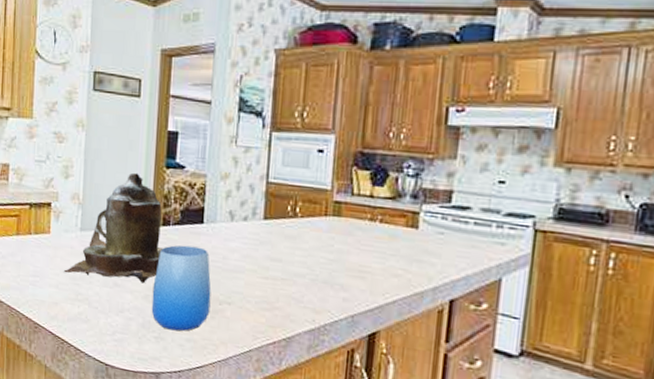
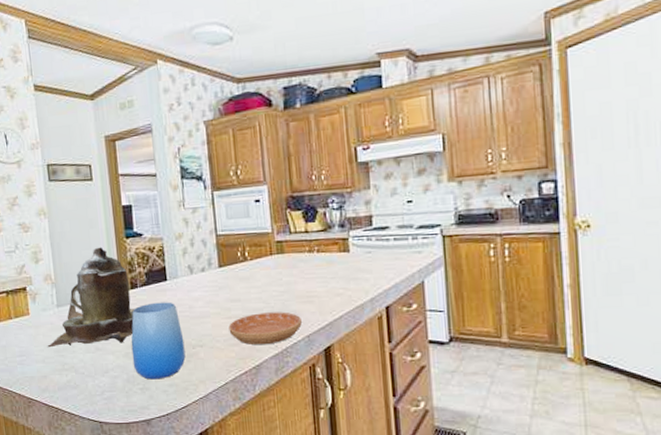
saucer: none [263,278,348,317] -> present [228,312,302,345]

